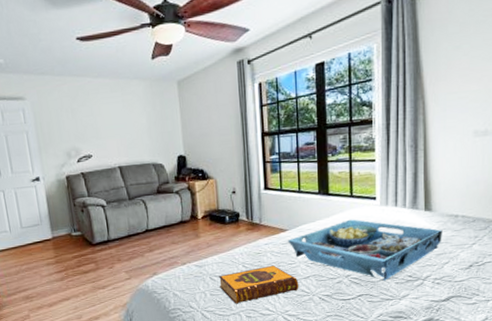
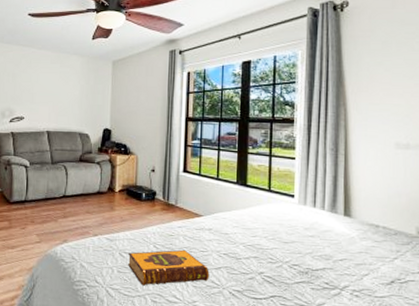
serving tray: present [287,219,443,281] -> none [201,214,362,284]

